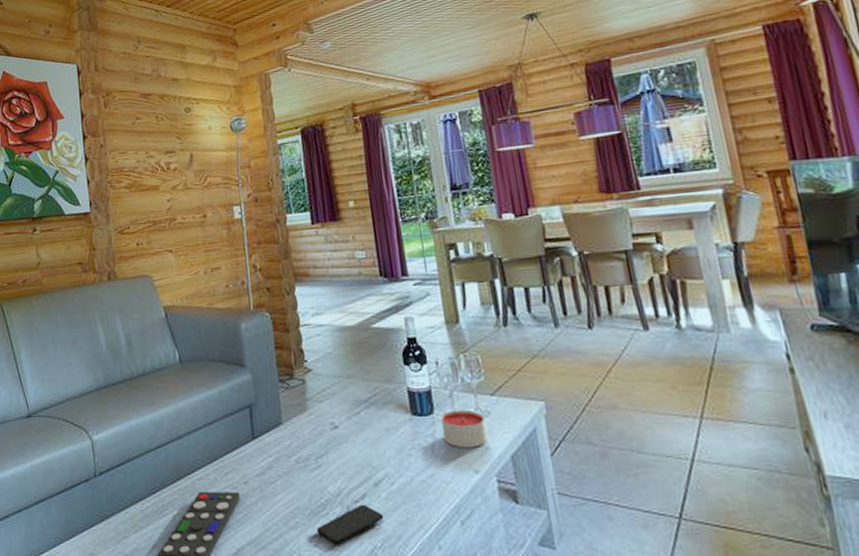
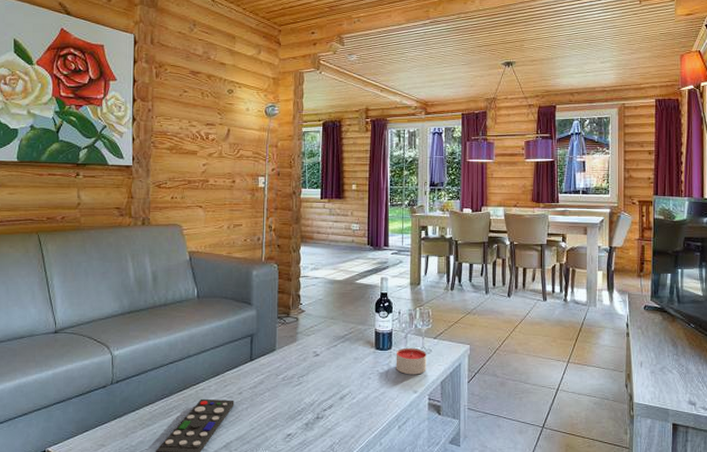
smartphone: present [317,504,384,543] -> none [292,412,344,440]

